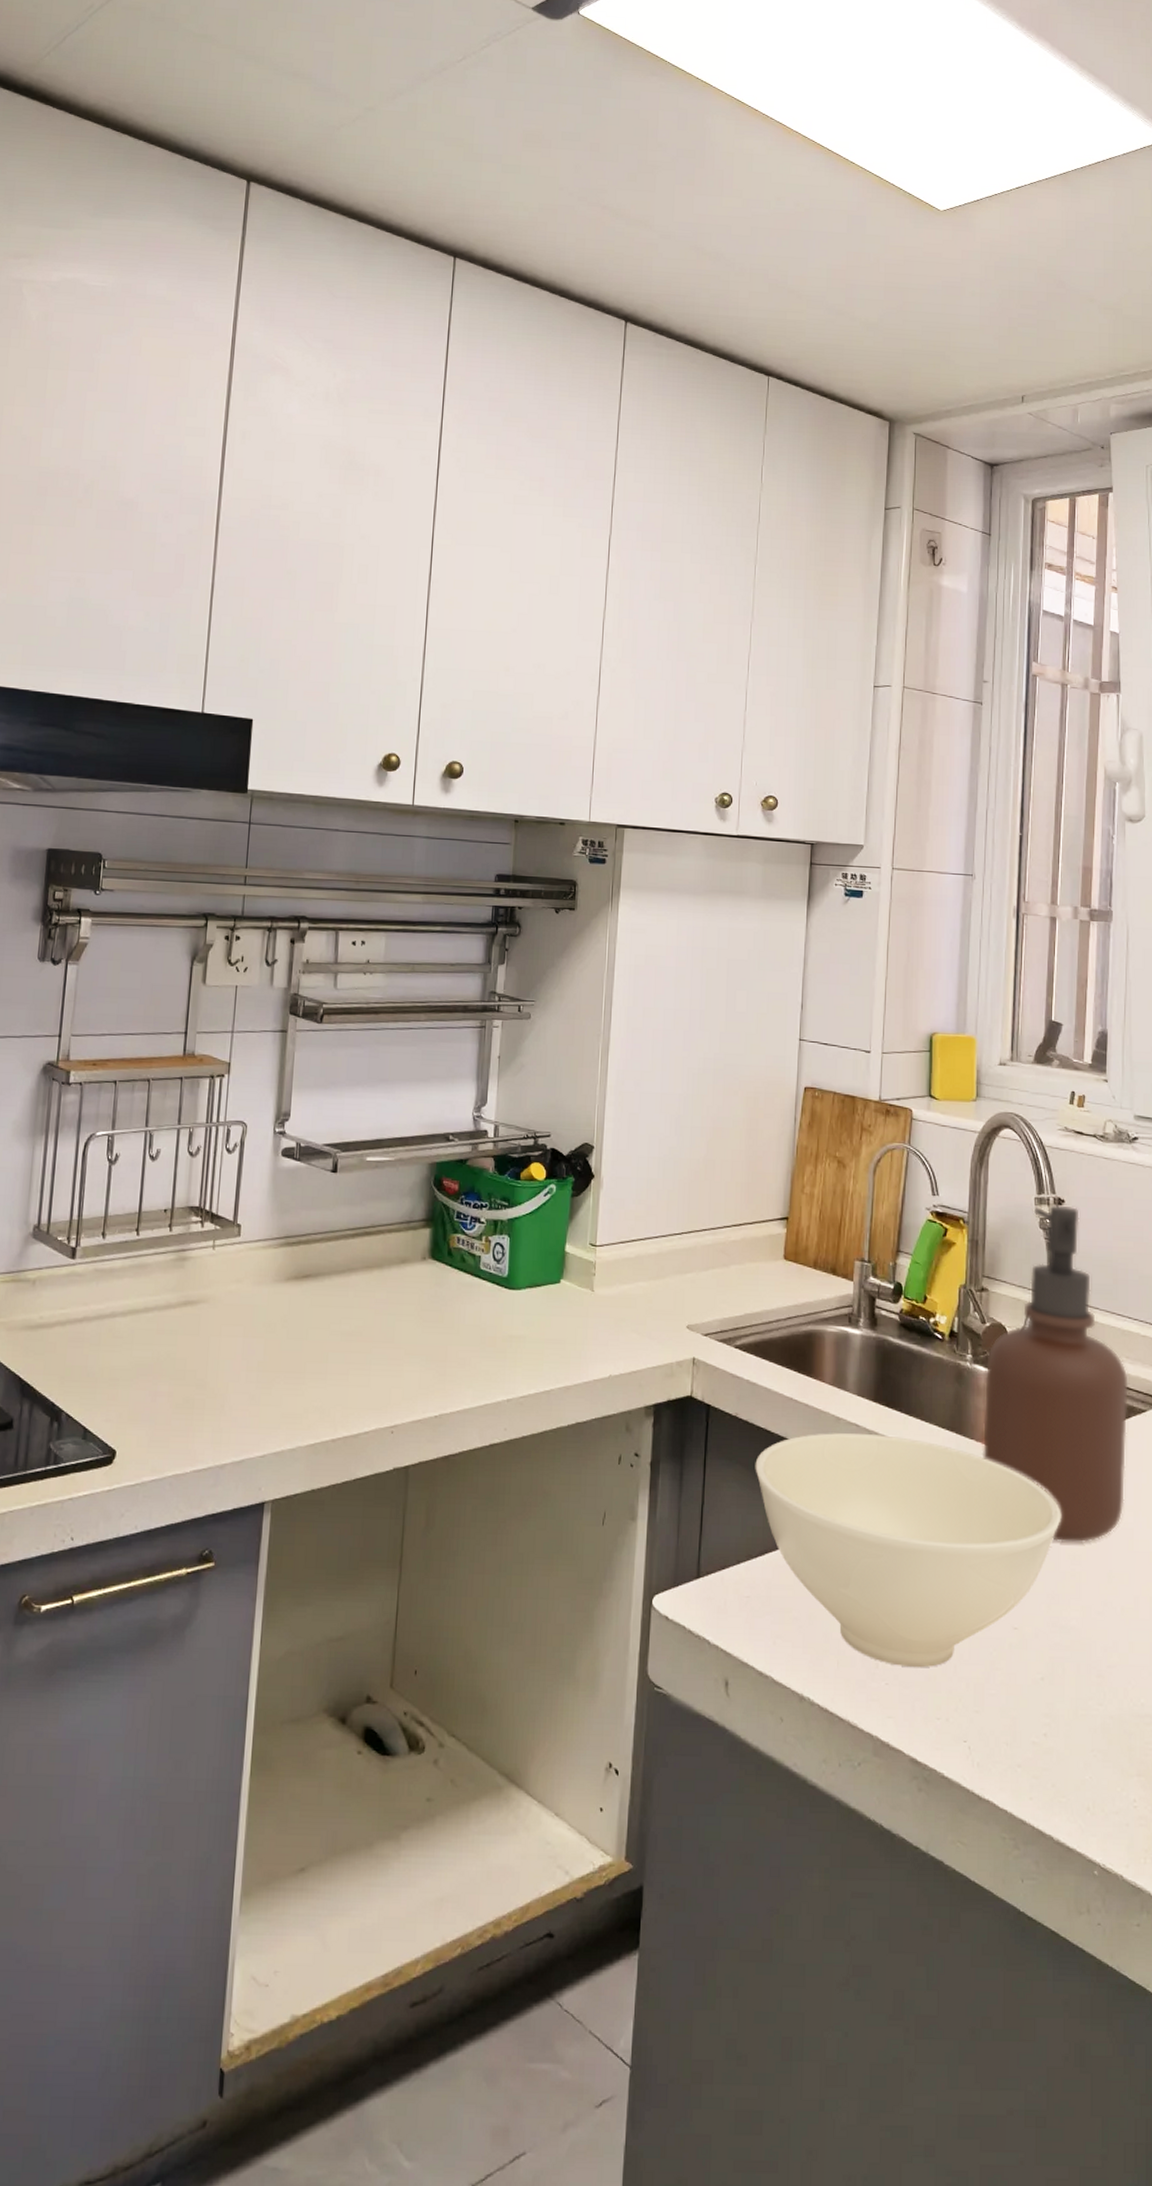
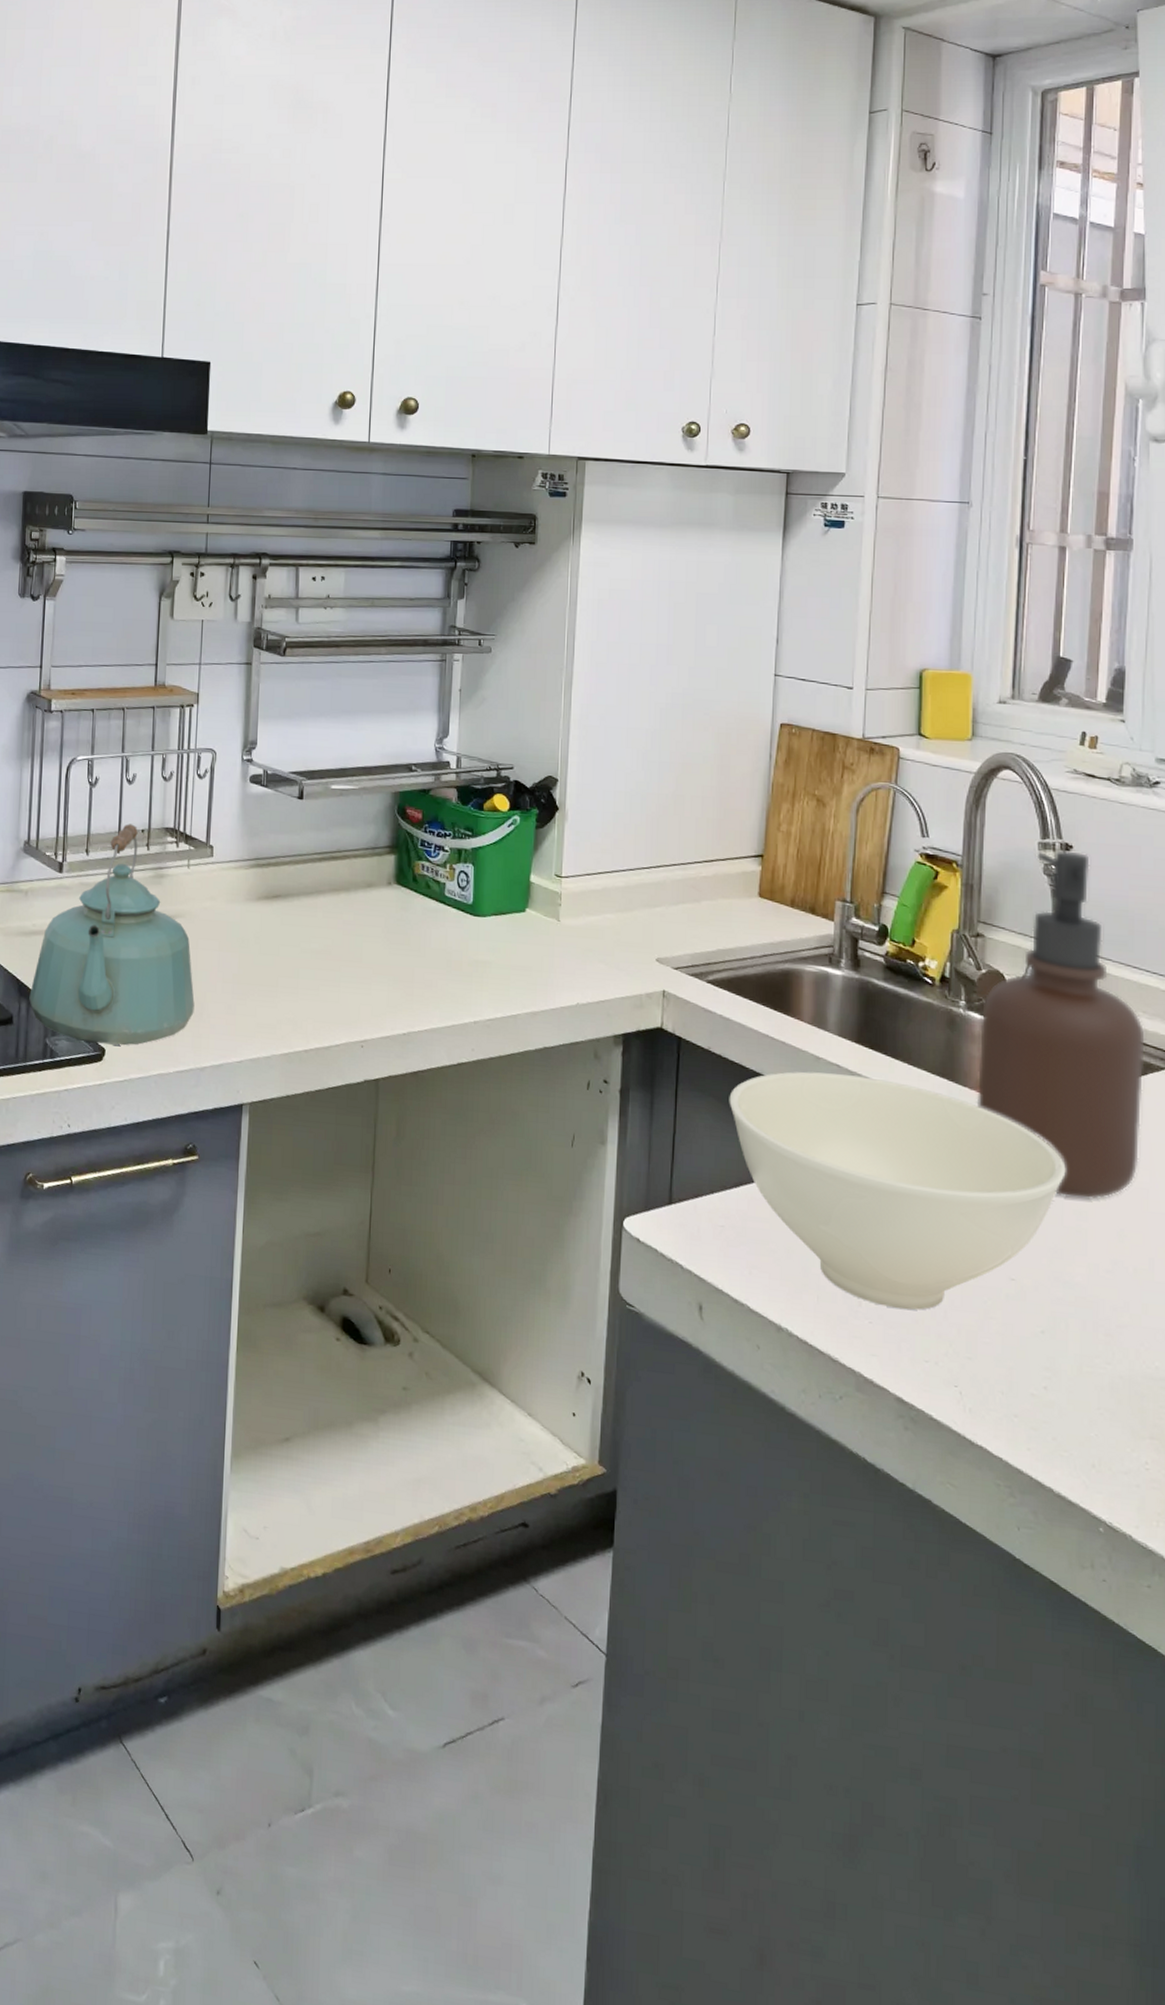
kettle: none [32,1203,216,1447] -> present [29,824,195,1046]

